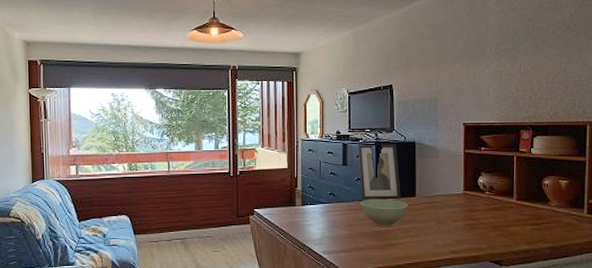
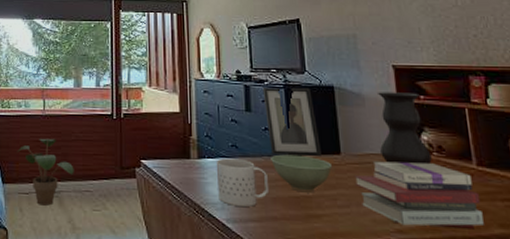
potted plant: none [146,195,197,250] -> present [17,138,74,206]
mug: none [316,204,358,242] -> present [216,158,270,208]
books: none [425,200,515,248] -> present [355,161,484,230]
vase: none [446,145,484,202] -> present [376,92,432,165]

